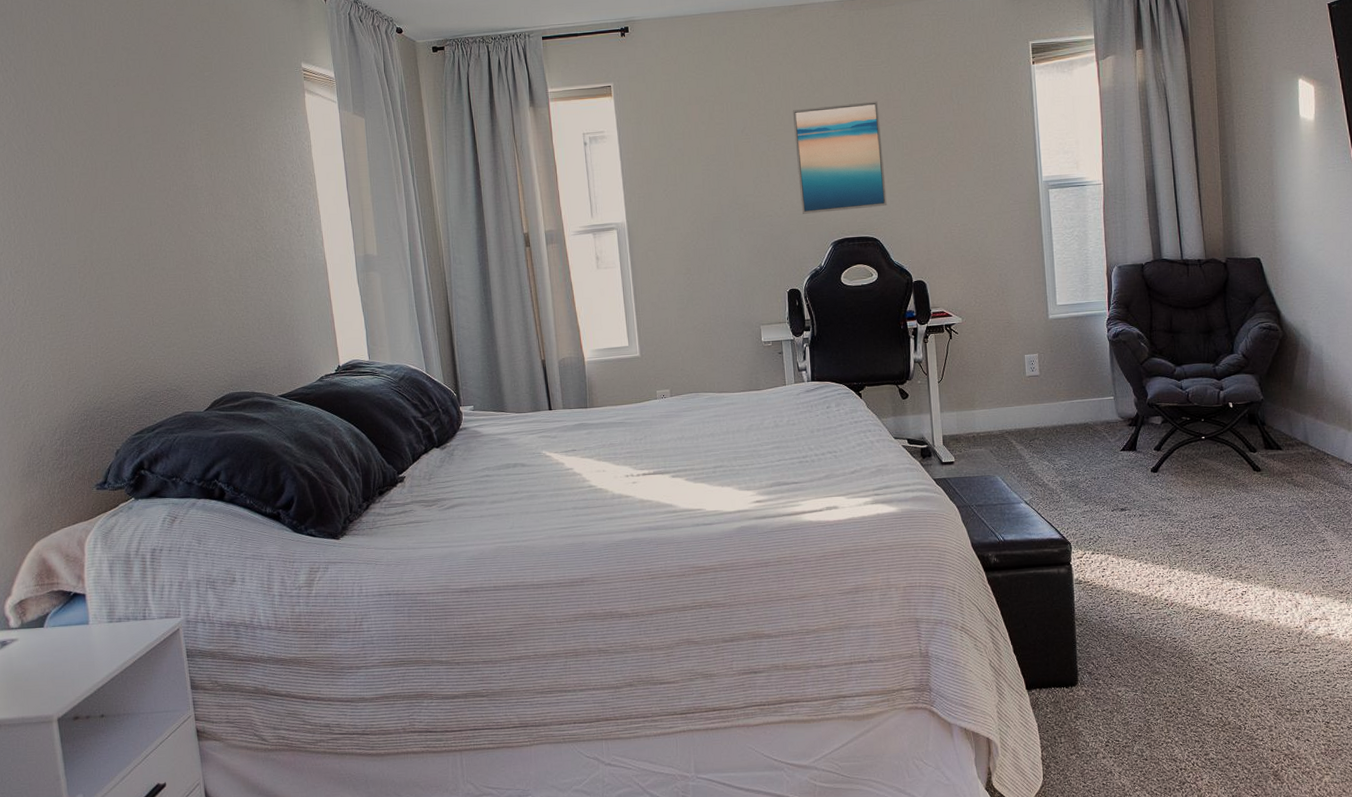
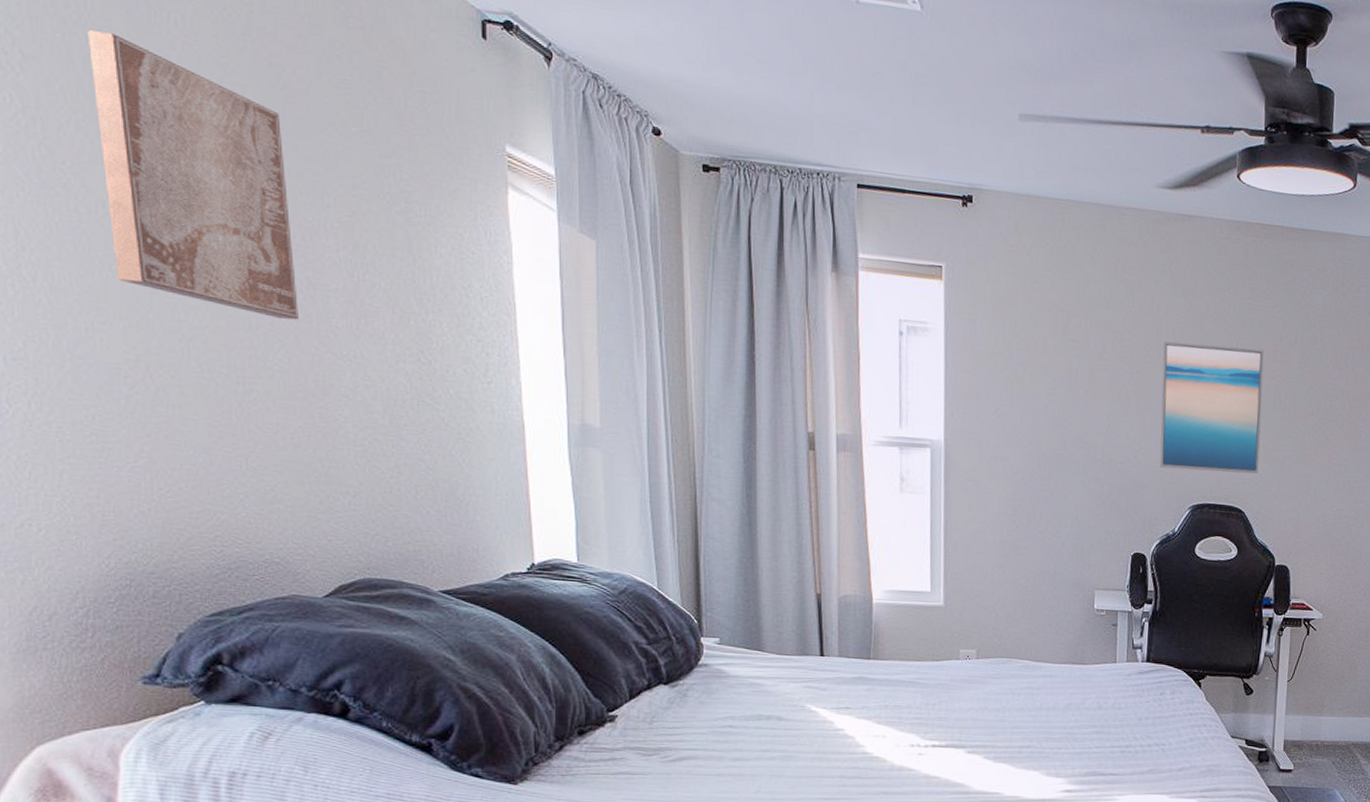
wall art: none [51,44,180,215] -> present [88,30,299,320]

